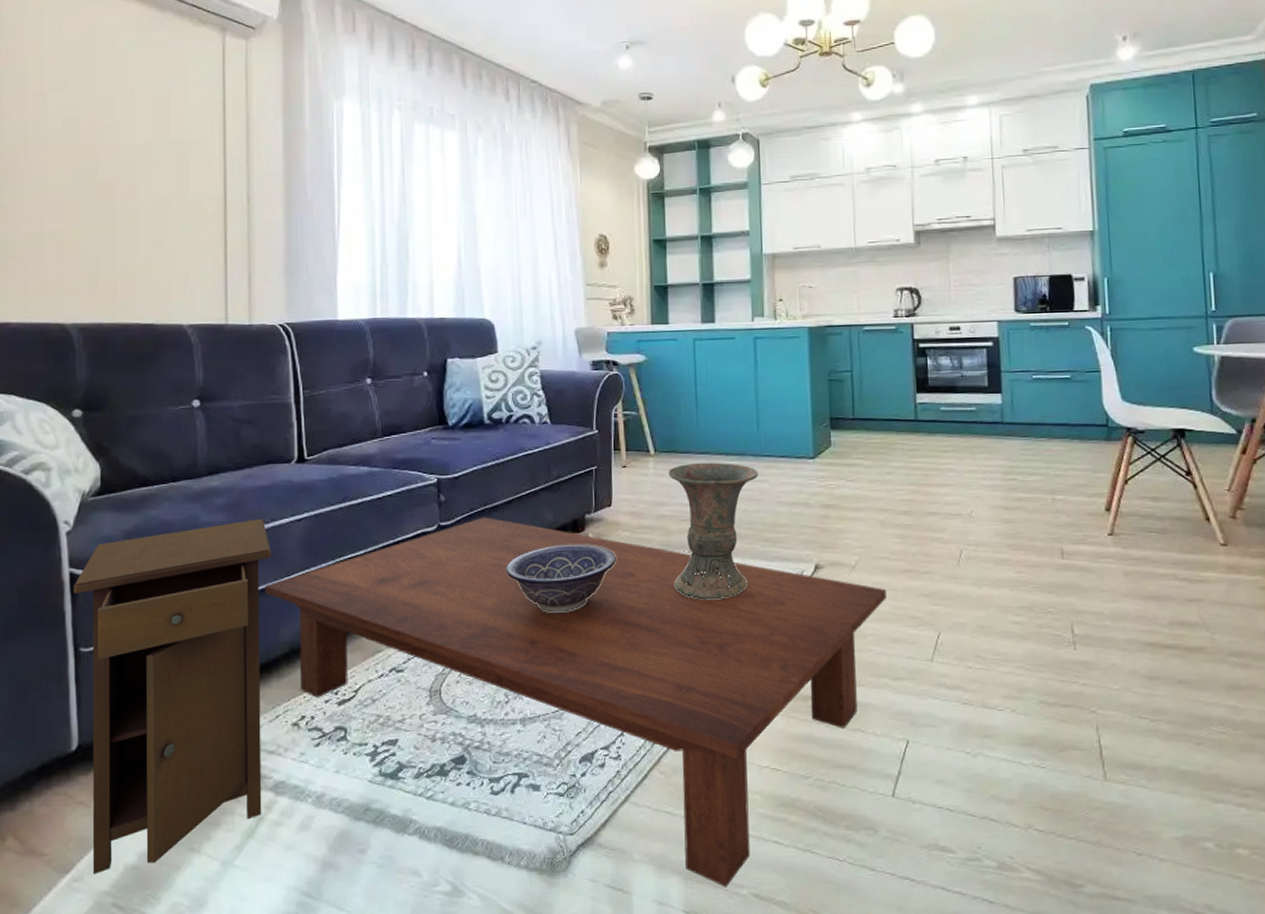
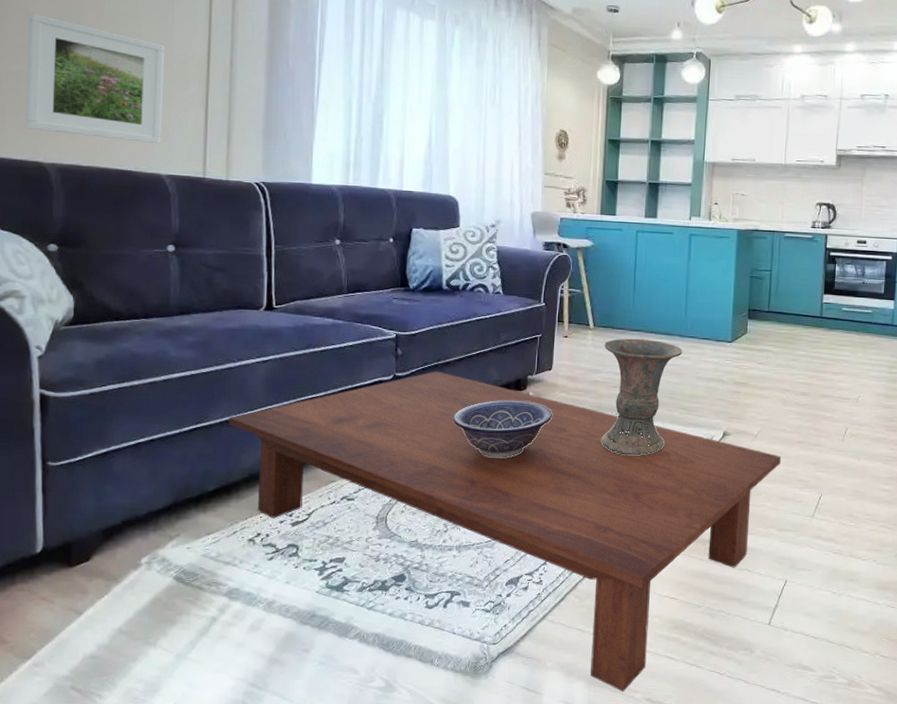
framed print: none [45,170,181,293] -> present [25,13,164,144]
nightstand: present [73,519,271,874] -> none [43,358,237,661]

